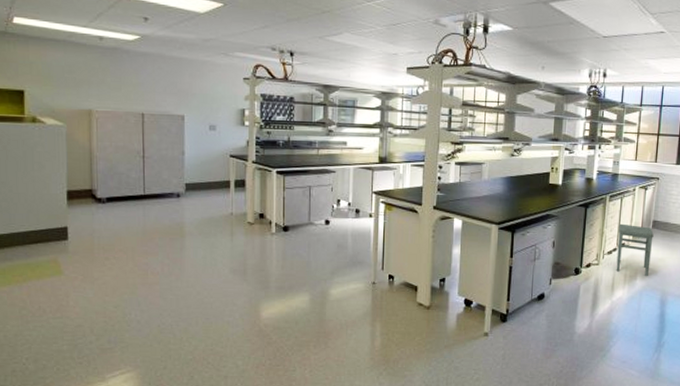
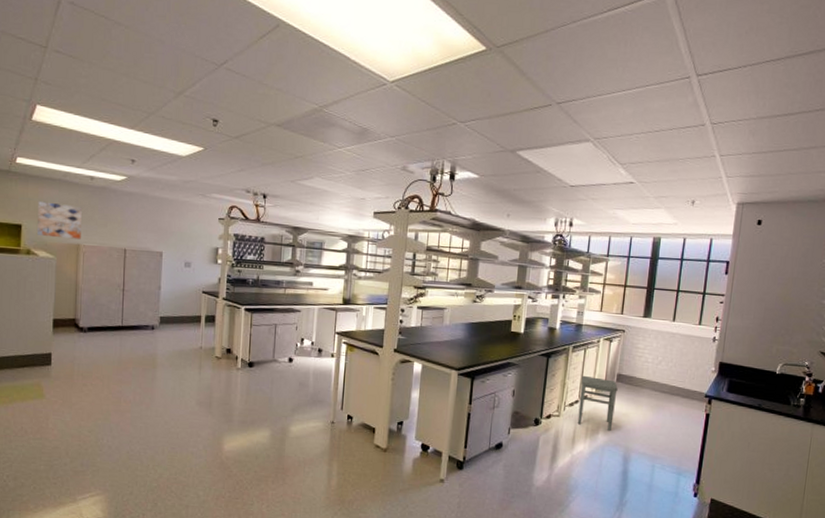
wall art: none [41,64,93,105] -> present [36,201,82,240]

